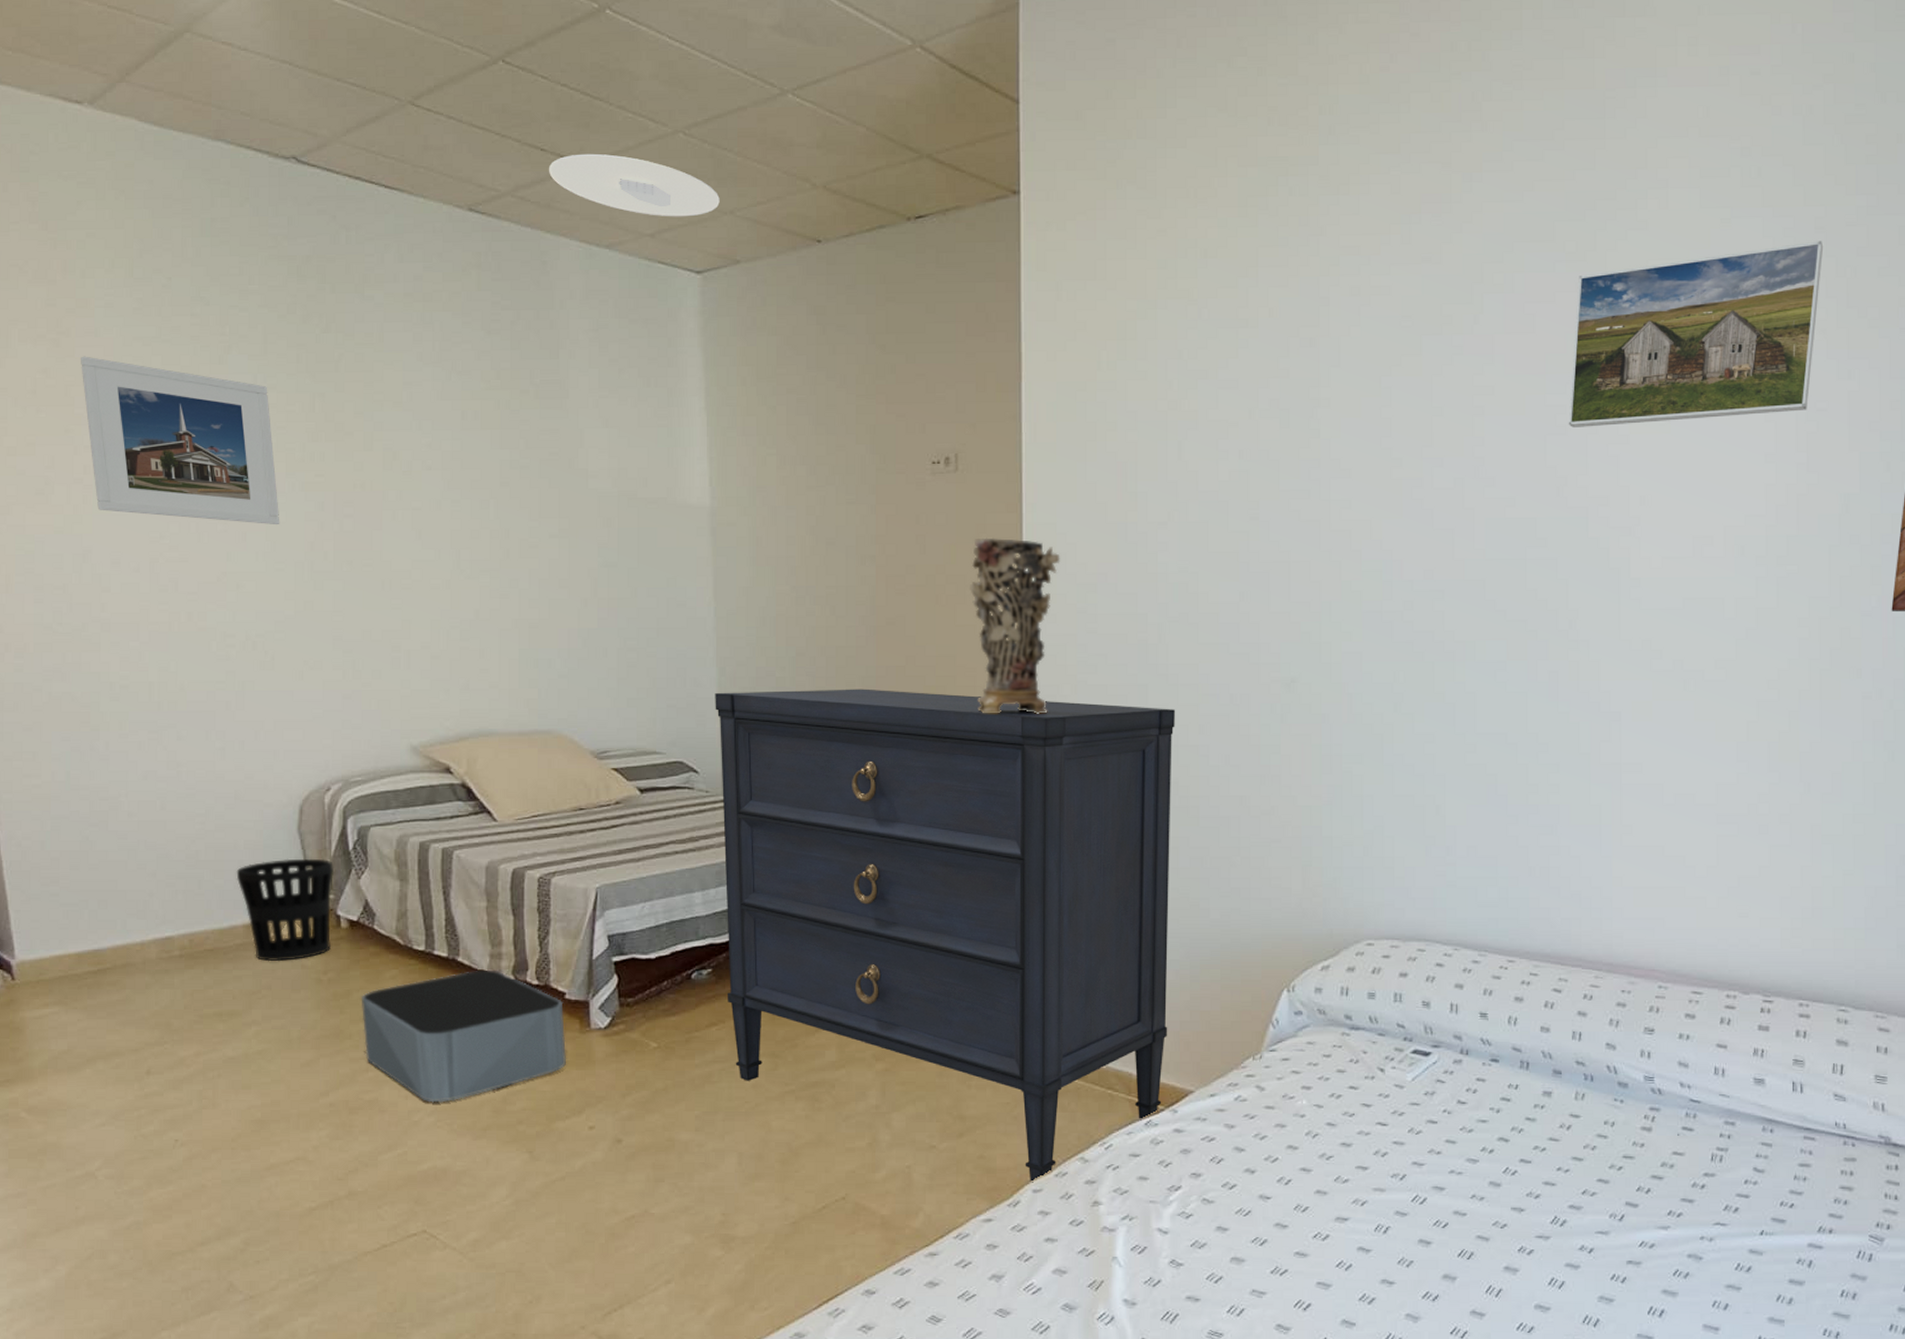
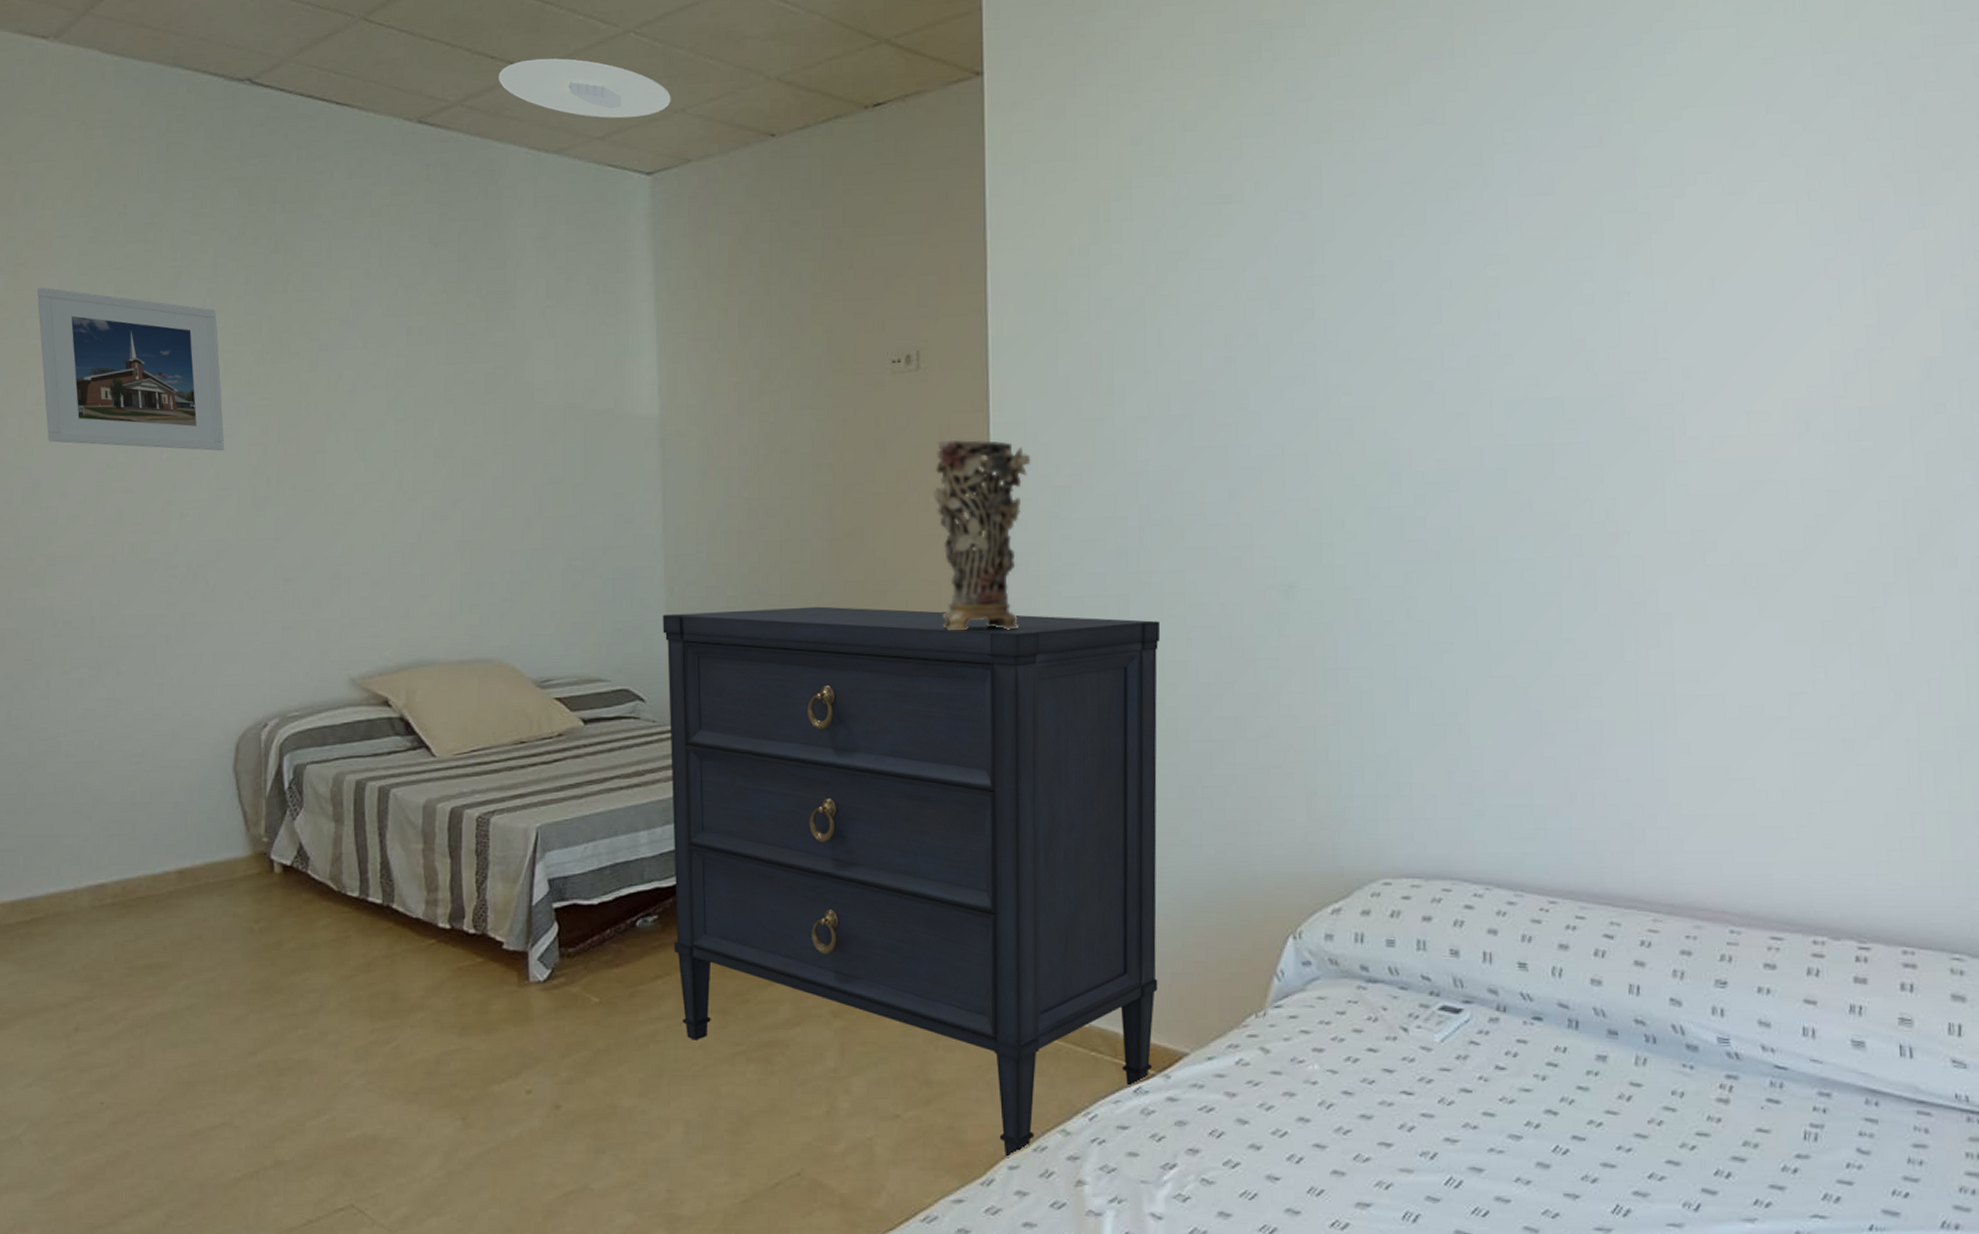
wastebasket: present [236,858,335,962] -> none [170,799,269,910]
storage bin: present [361,971,567,1103] -> none [292,919,504,1063]
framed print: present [1568,241,1824,427] -> none [1596,77,1885,296]

